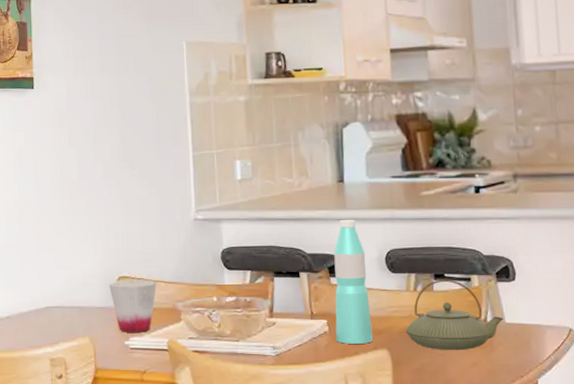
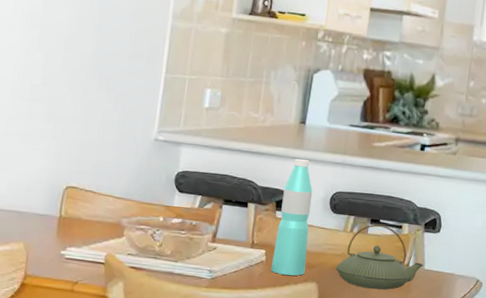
cup: present [108,279,157,333] -> none [54,190,105,244]

